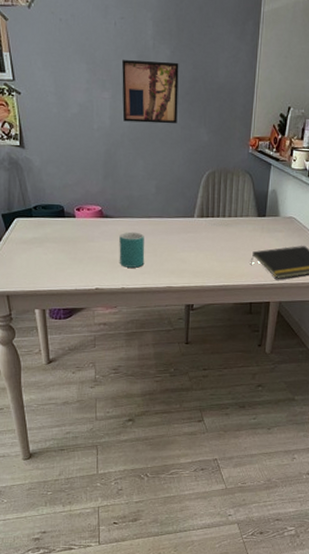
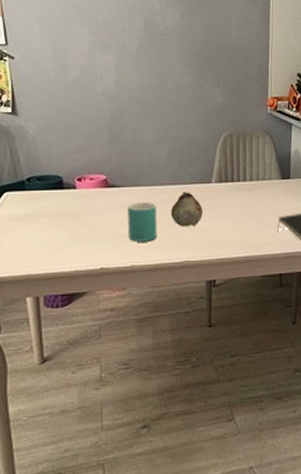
wall art: present [122,60,179,124] -> none [127,23,189,86]
fruit: none [156,224,185,257] -> present [170,192,203,227]

